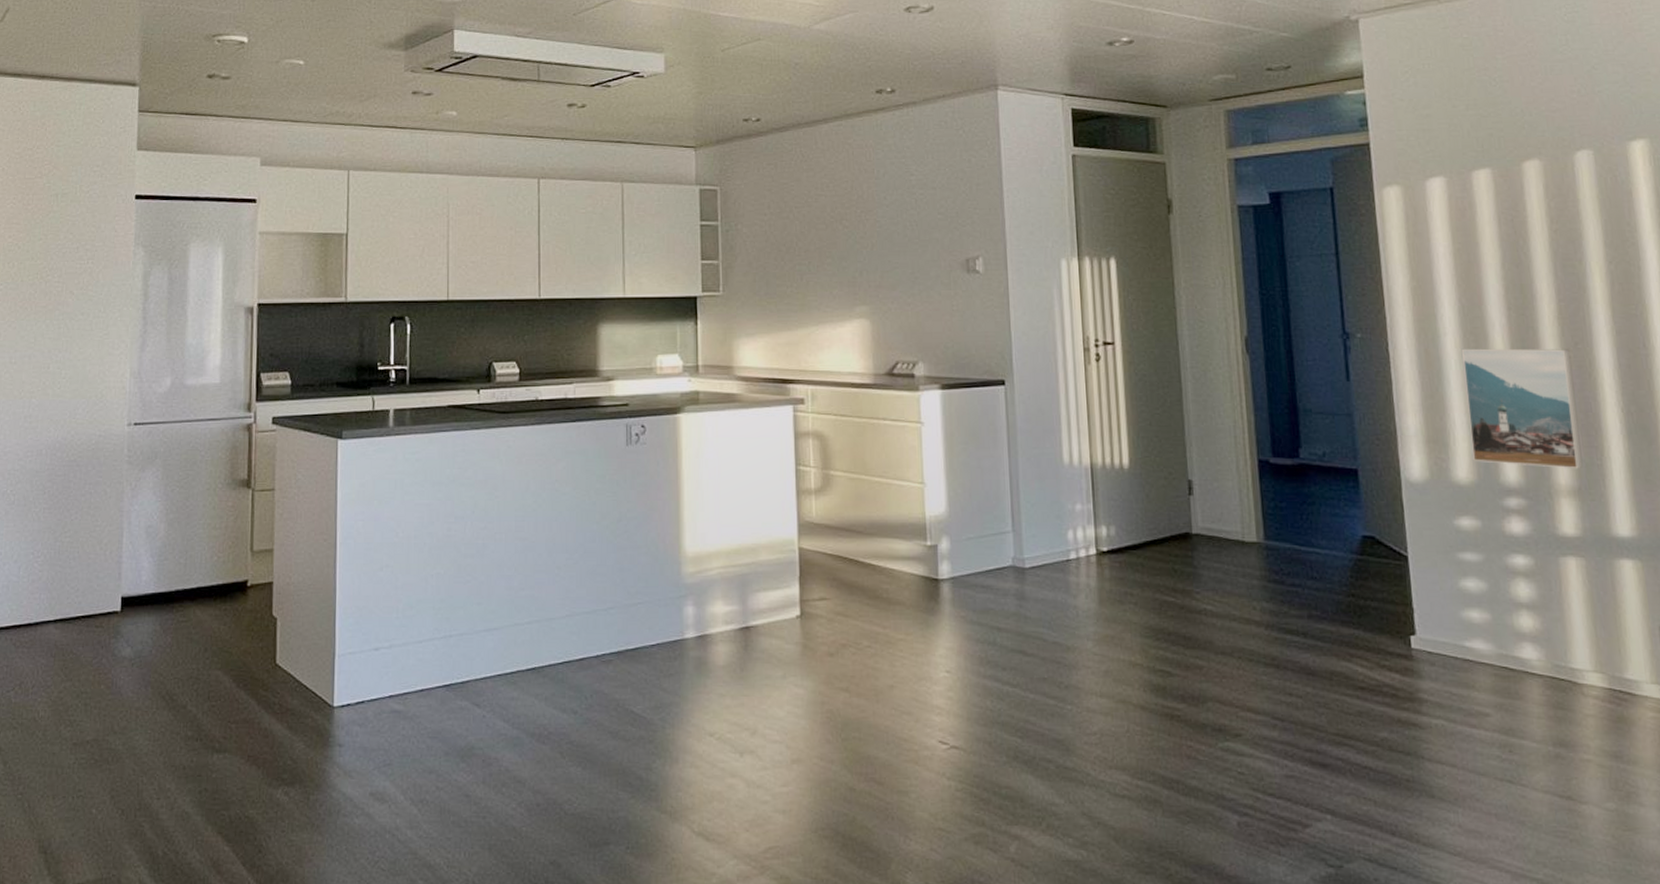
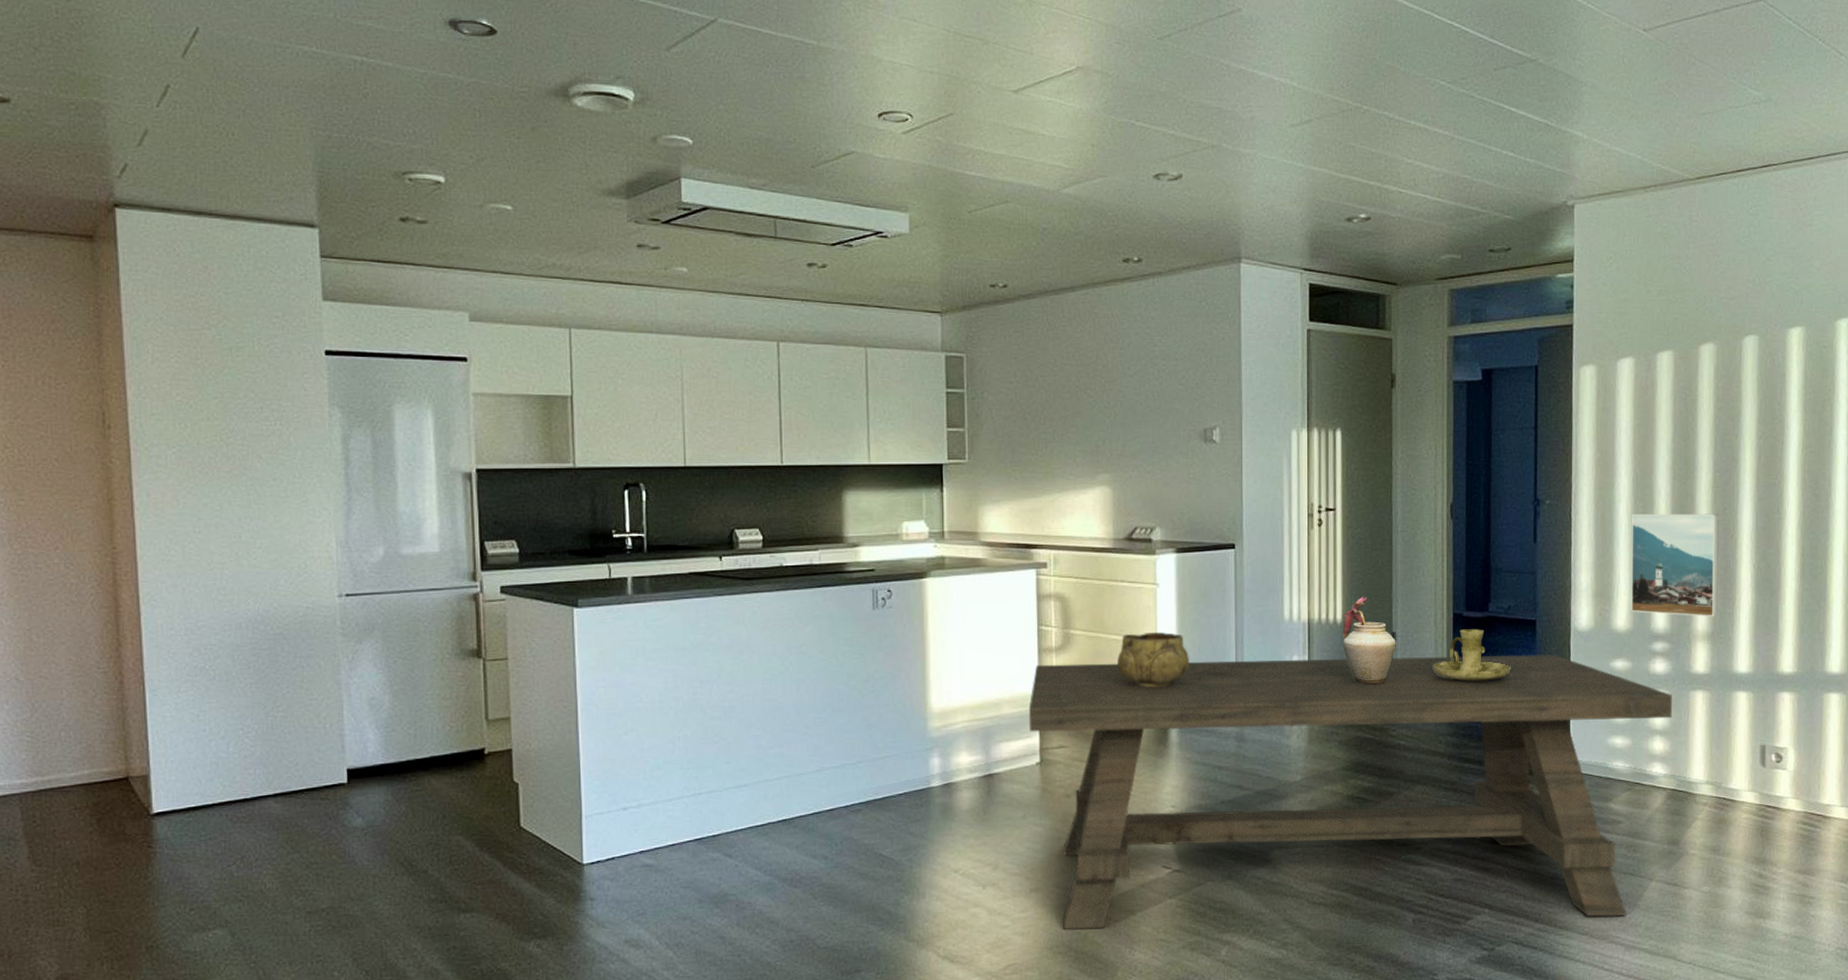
dining table: none [787,507,1540,835] -> present [1028,654,1672,930]
decorative bowl: none [881,474,961,536] -> present [1118,631,1190,688]
vase: none [1130,439,1194,539] -> present [1342,596,1396,685]
candle holder: none [1238,478,1333,540] -> present [1432,629,1511,682]

